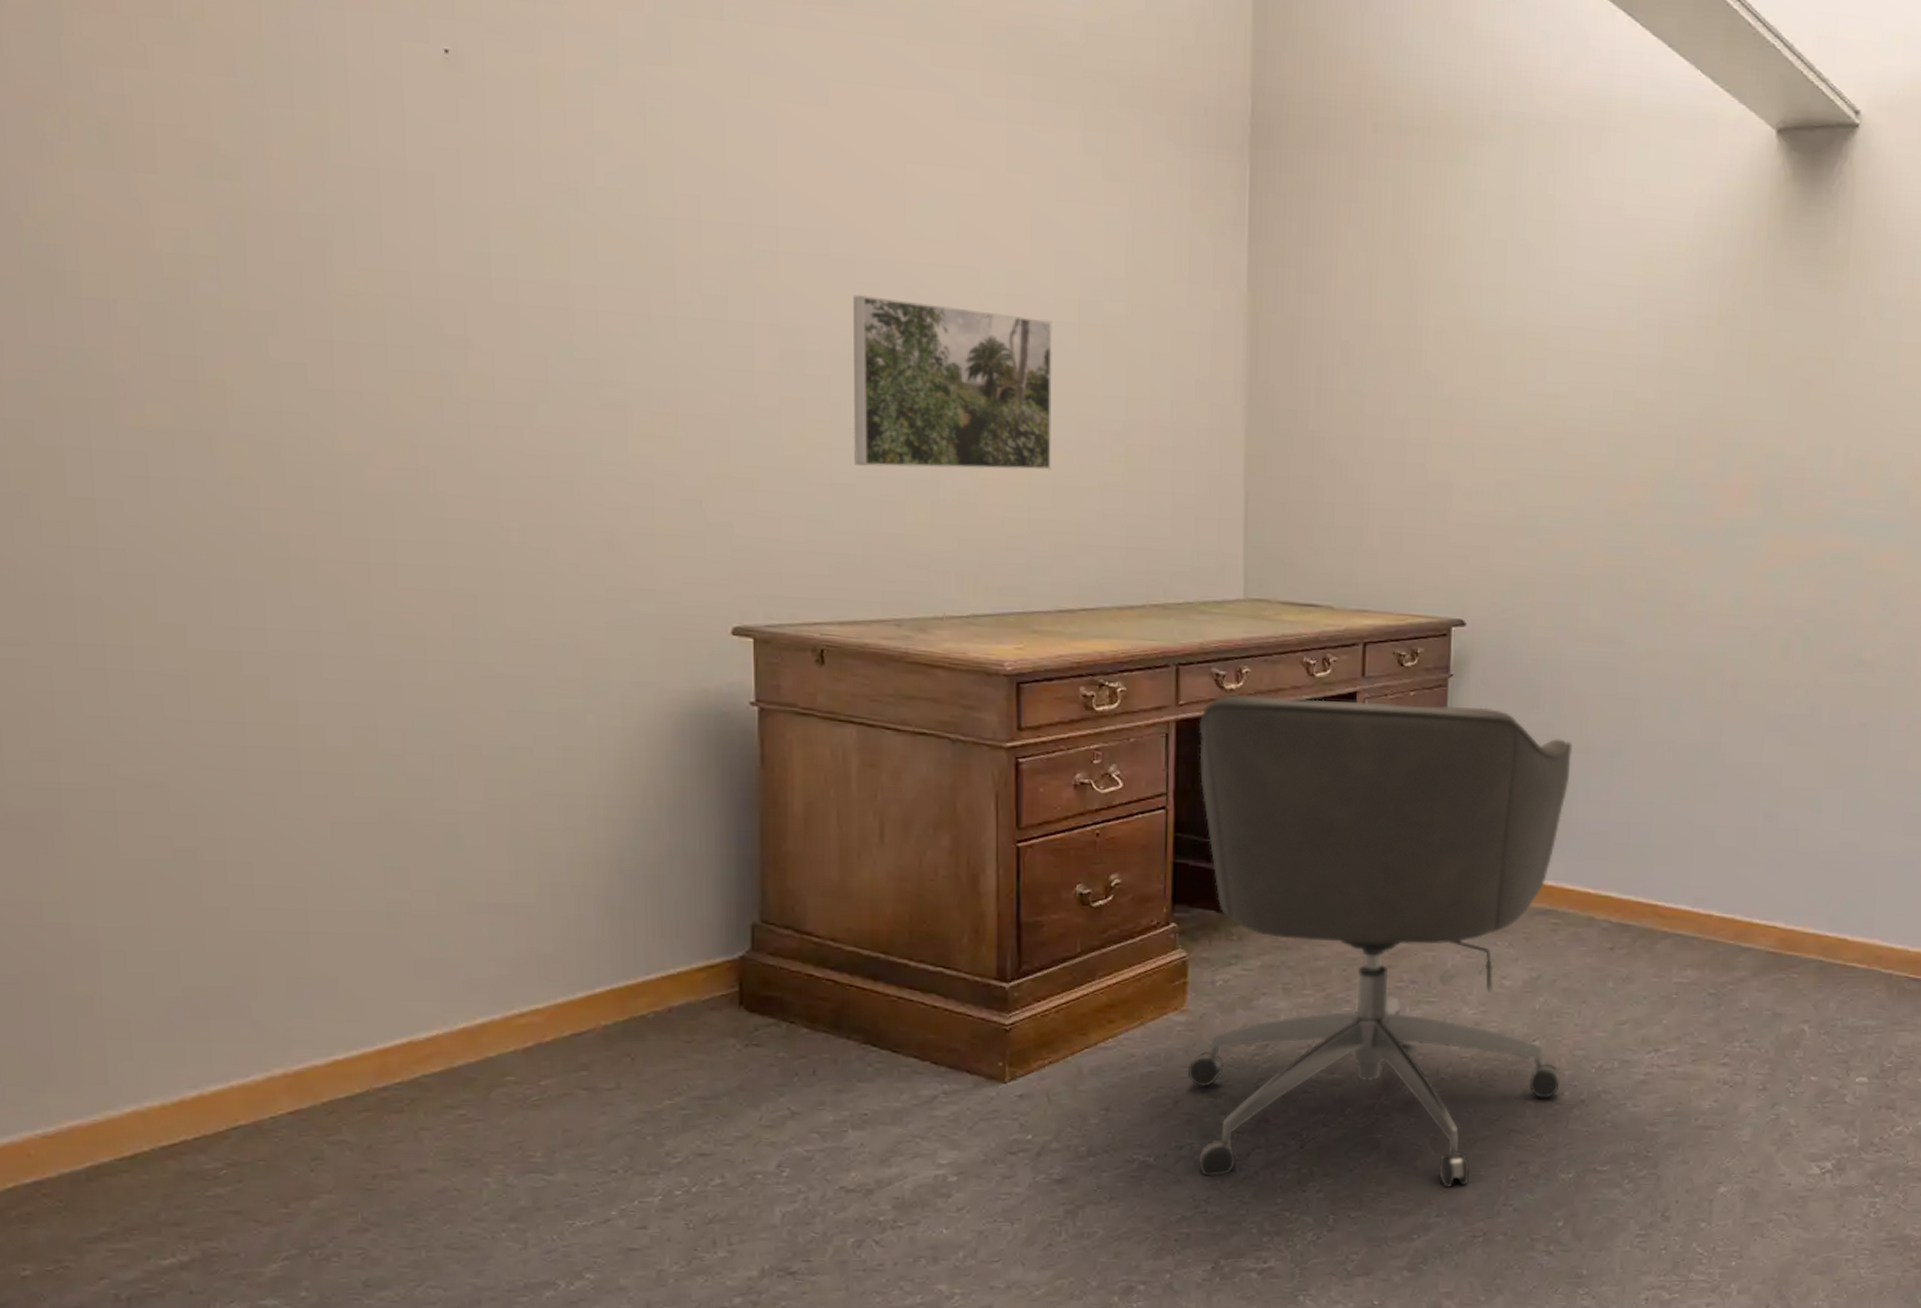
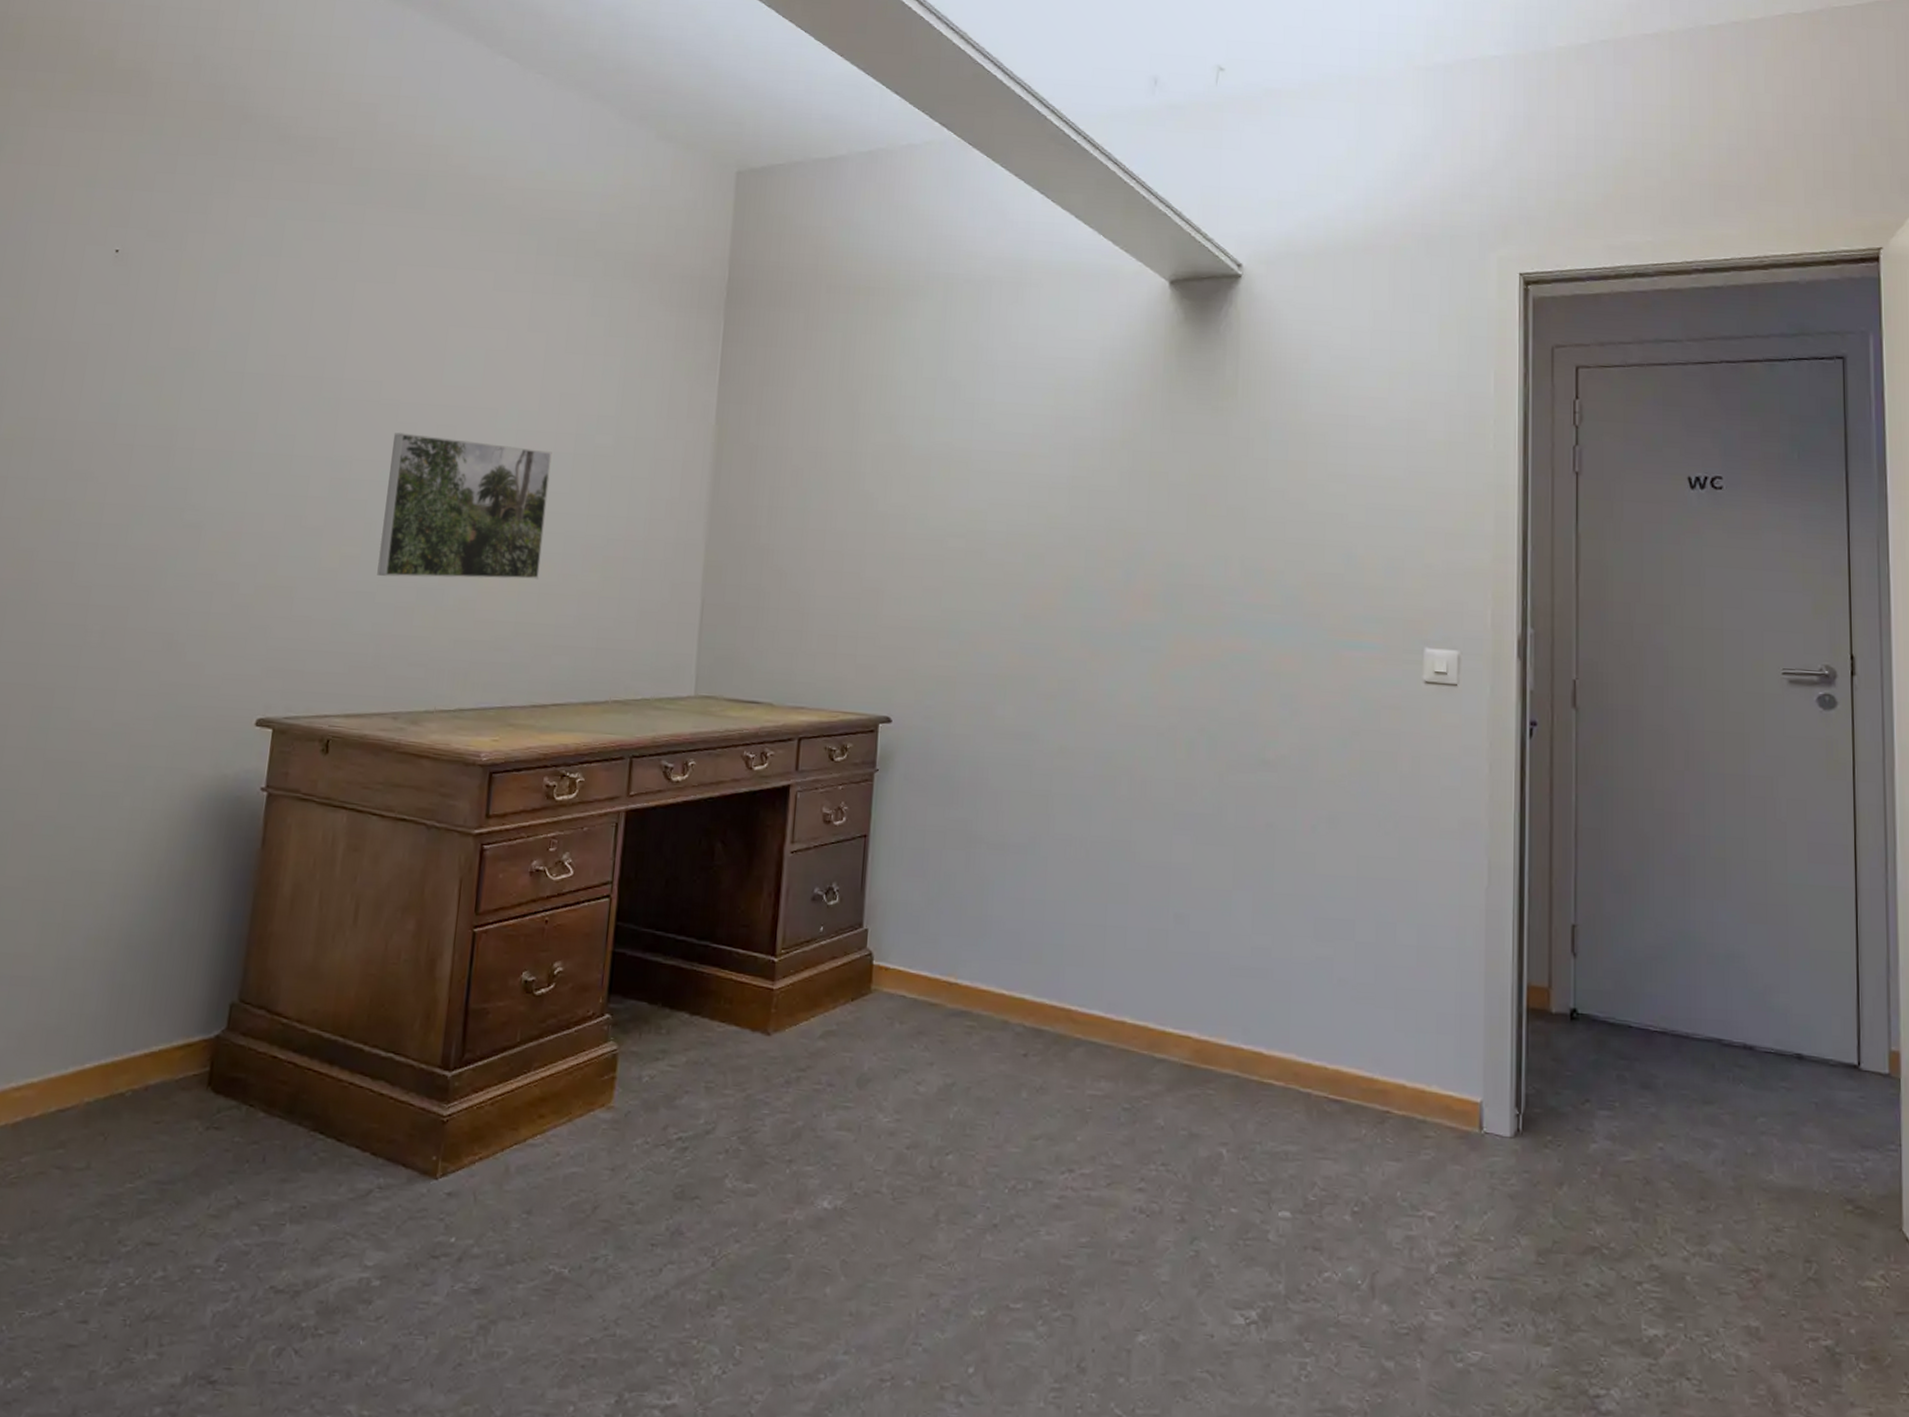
chair: present [1187,695,1572,1187] -> none [608,787,988,1320]

